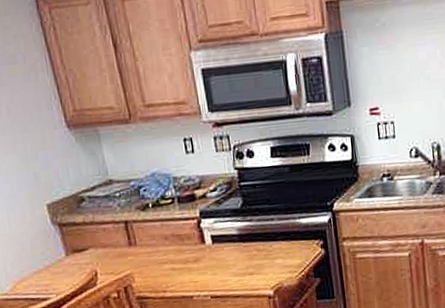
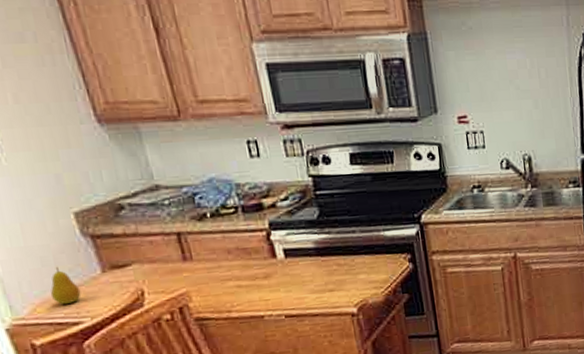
fruit: none [27,250,50,282] -> present [50,266,81,304]

